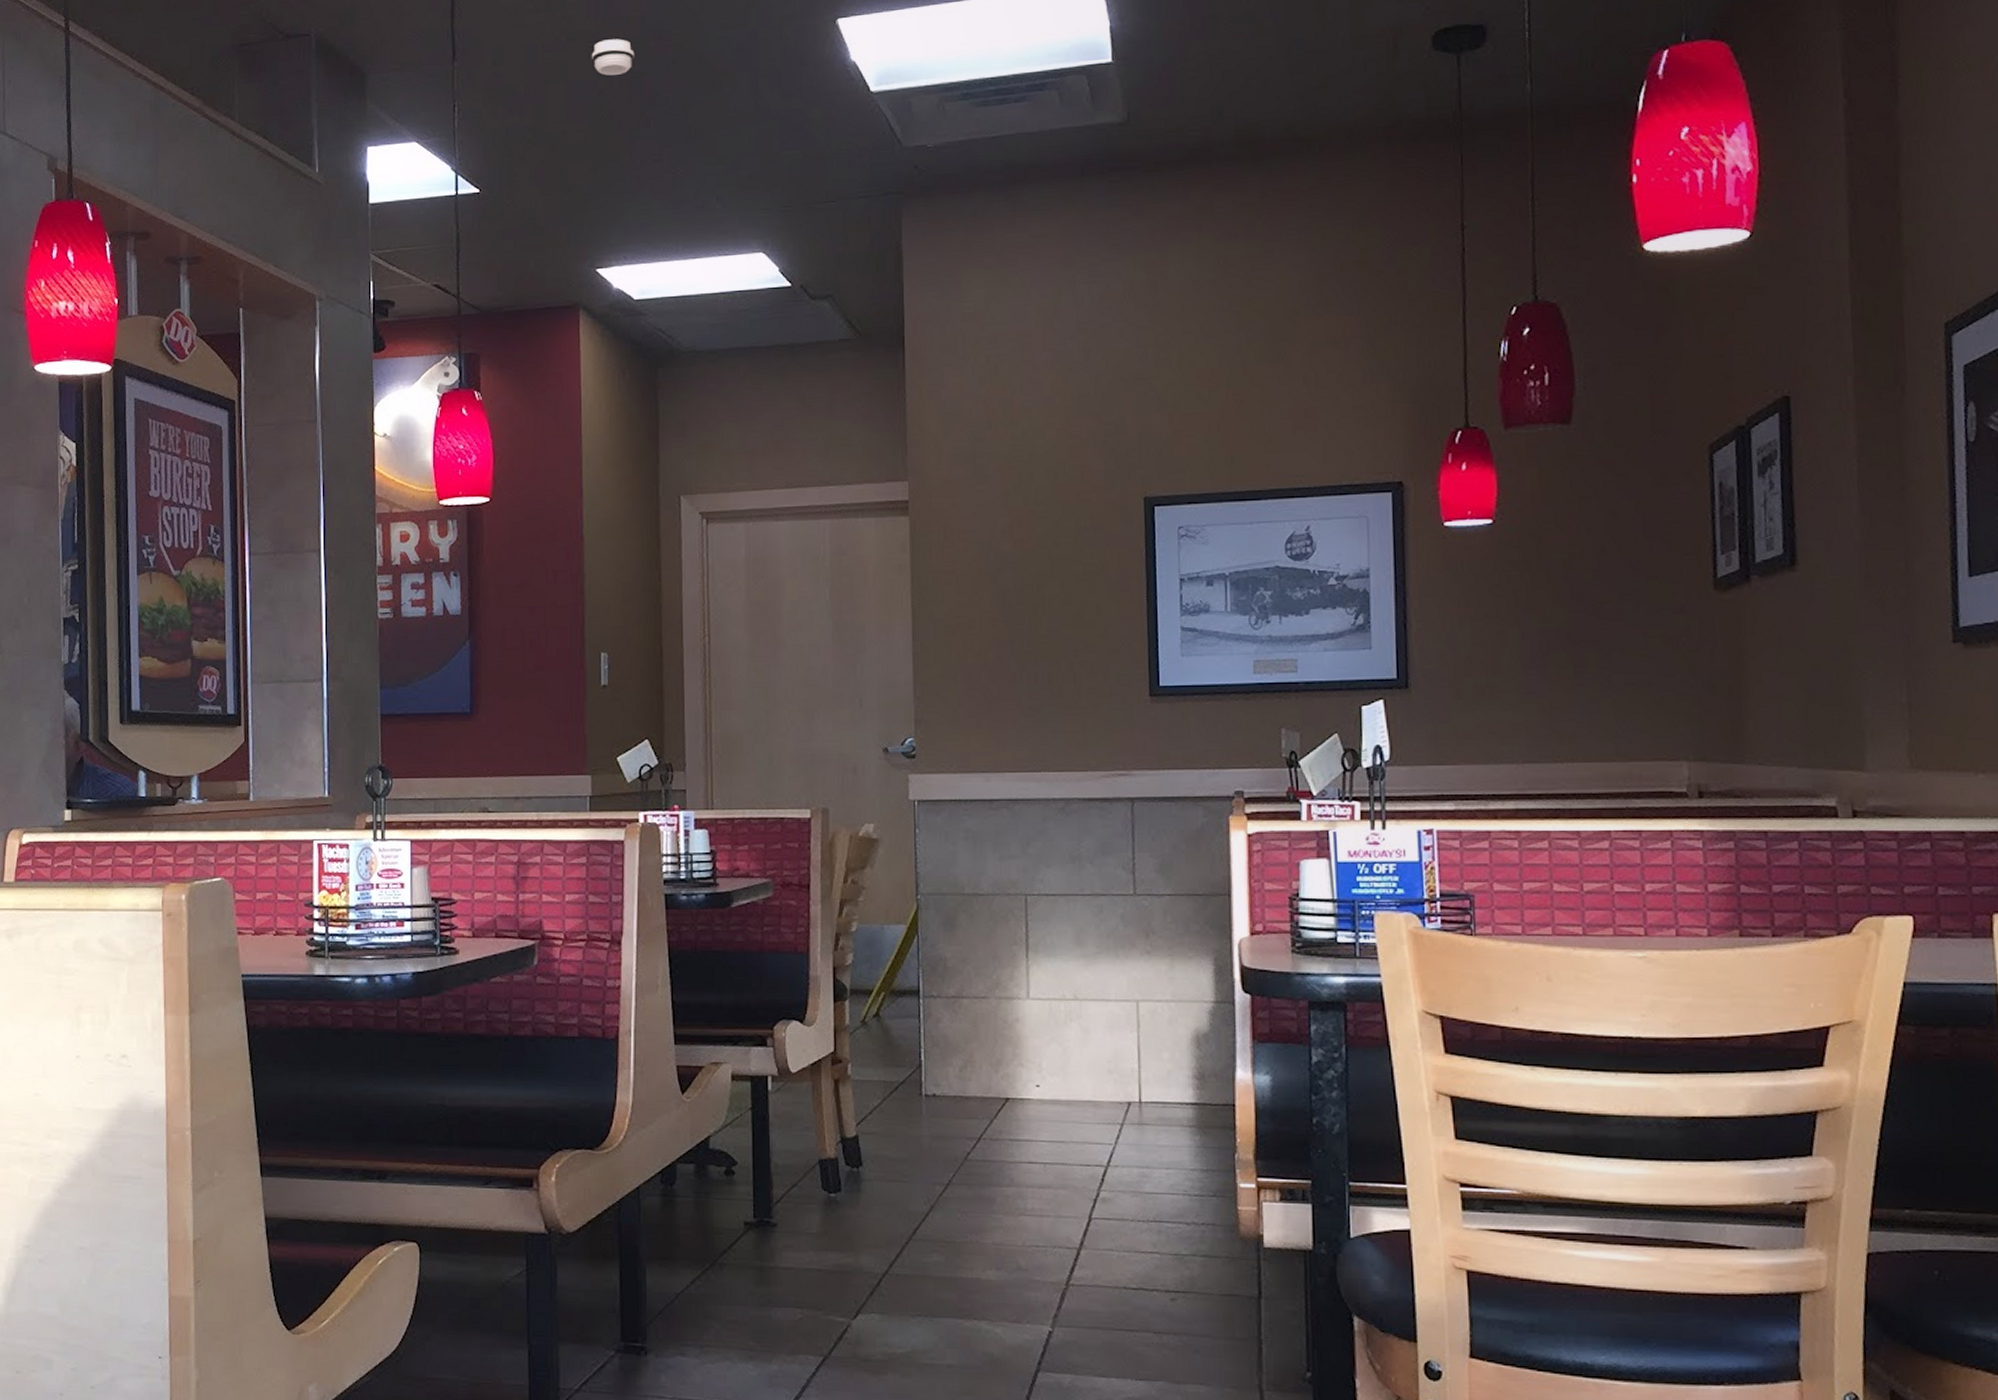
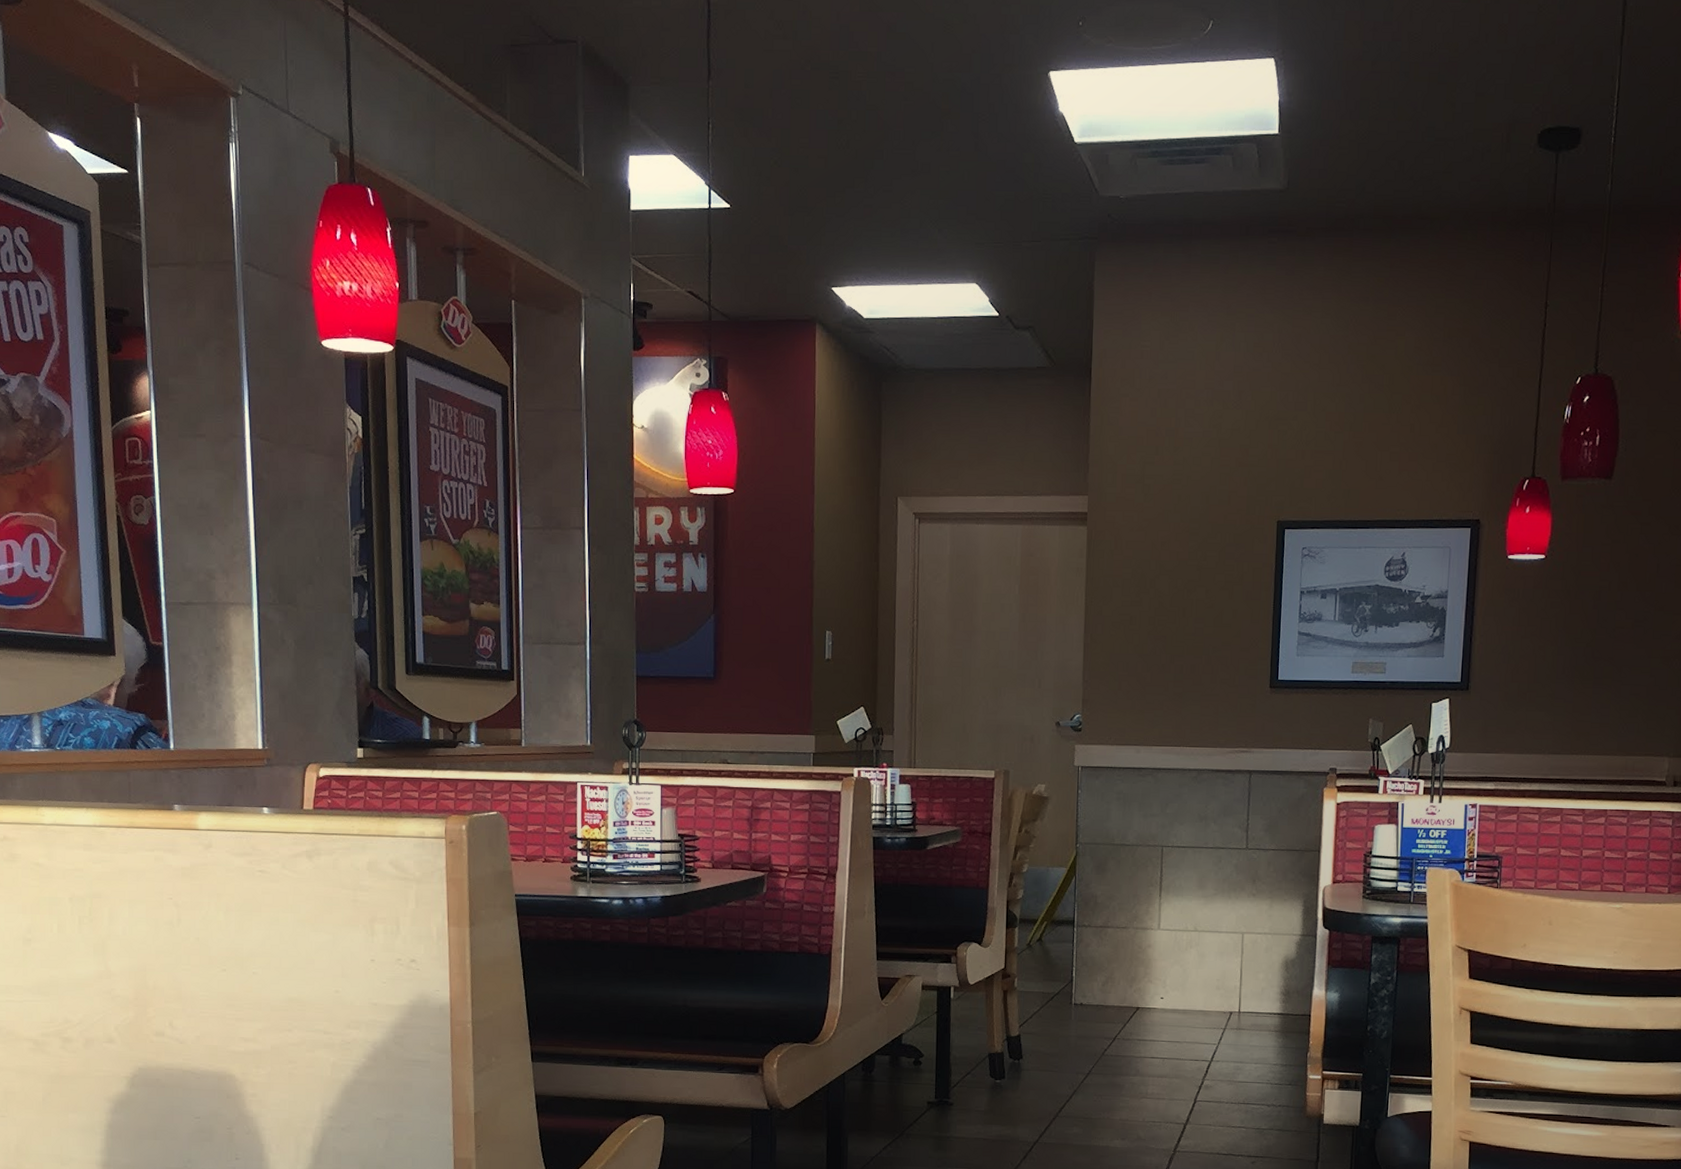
smoke detector: present [591,39,635,76] -> none [832,72,871,107]

